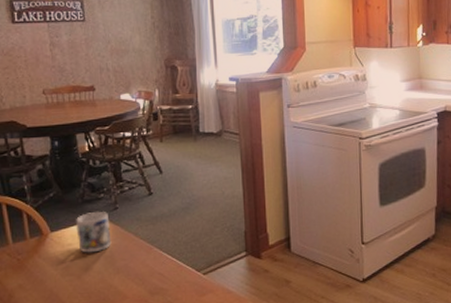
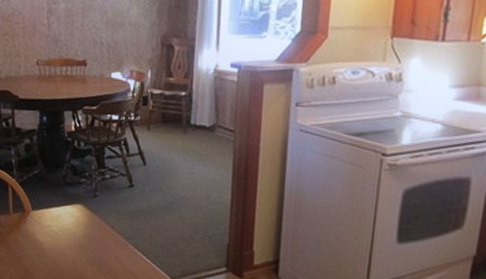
mug: present [76,211,112,253] -> none [56,196,88,239]

